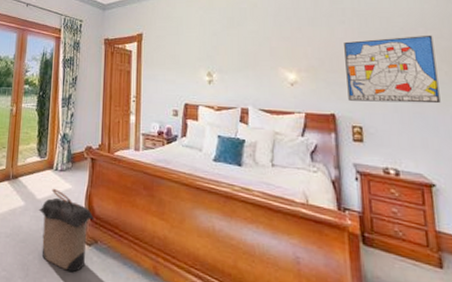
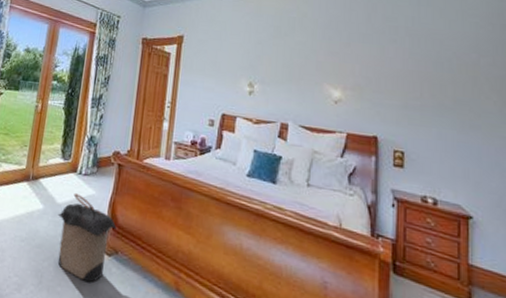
wall art: present [344,35,441,104] -> none [393,61,486,134]

